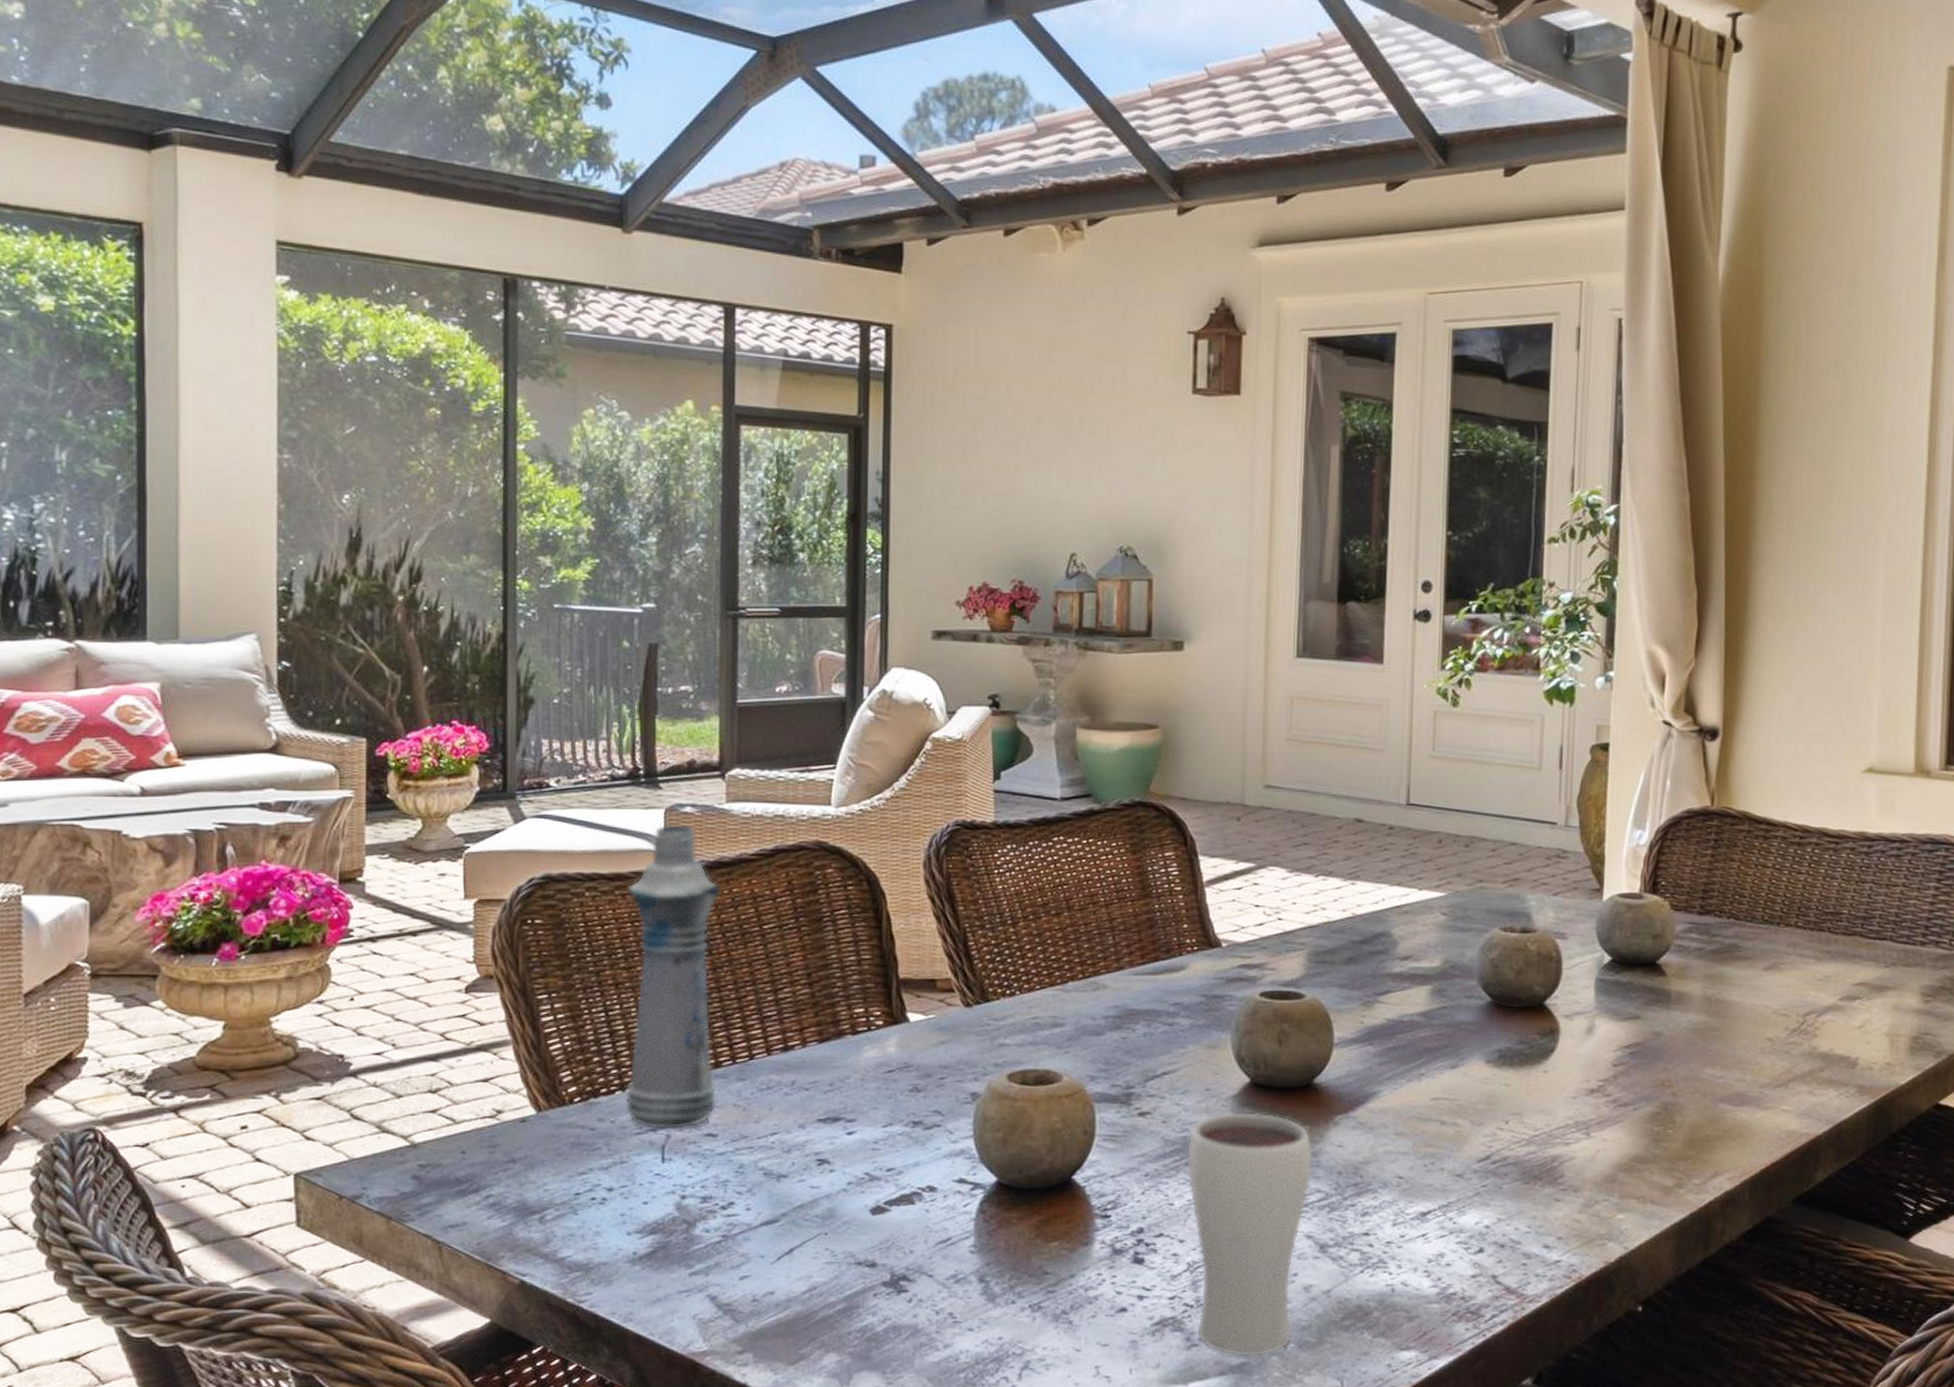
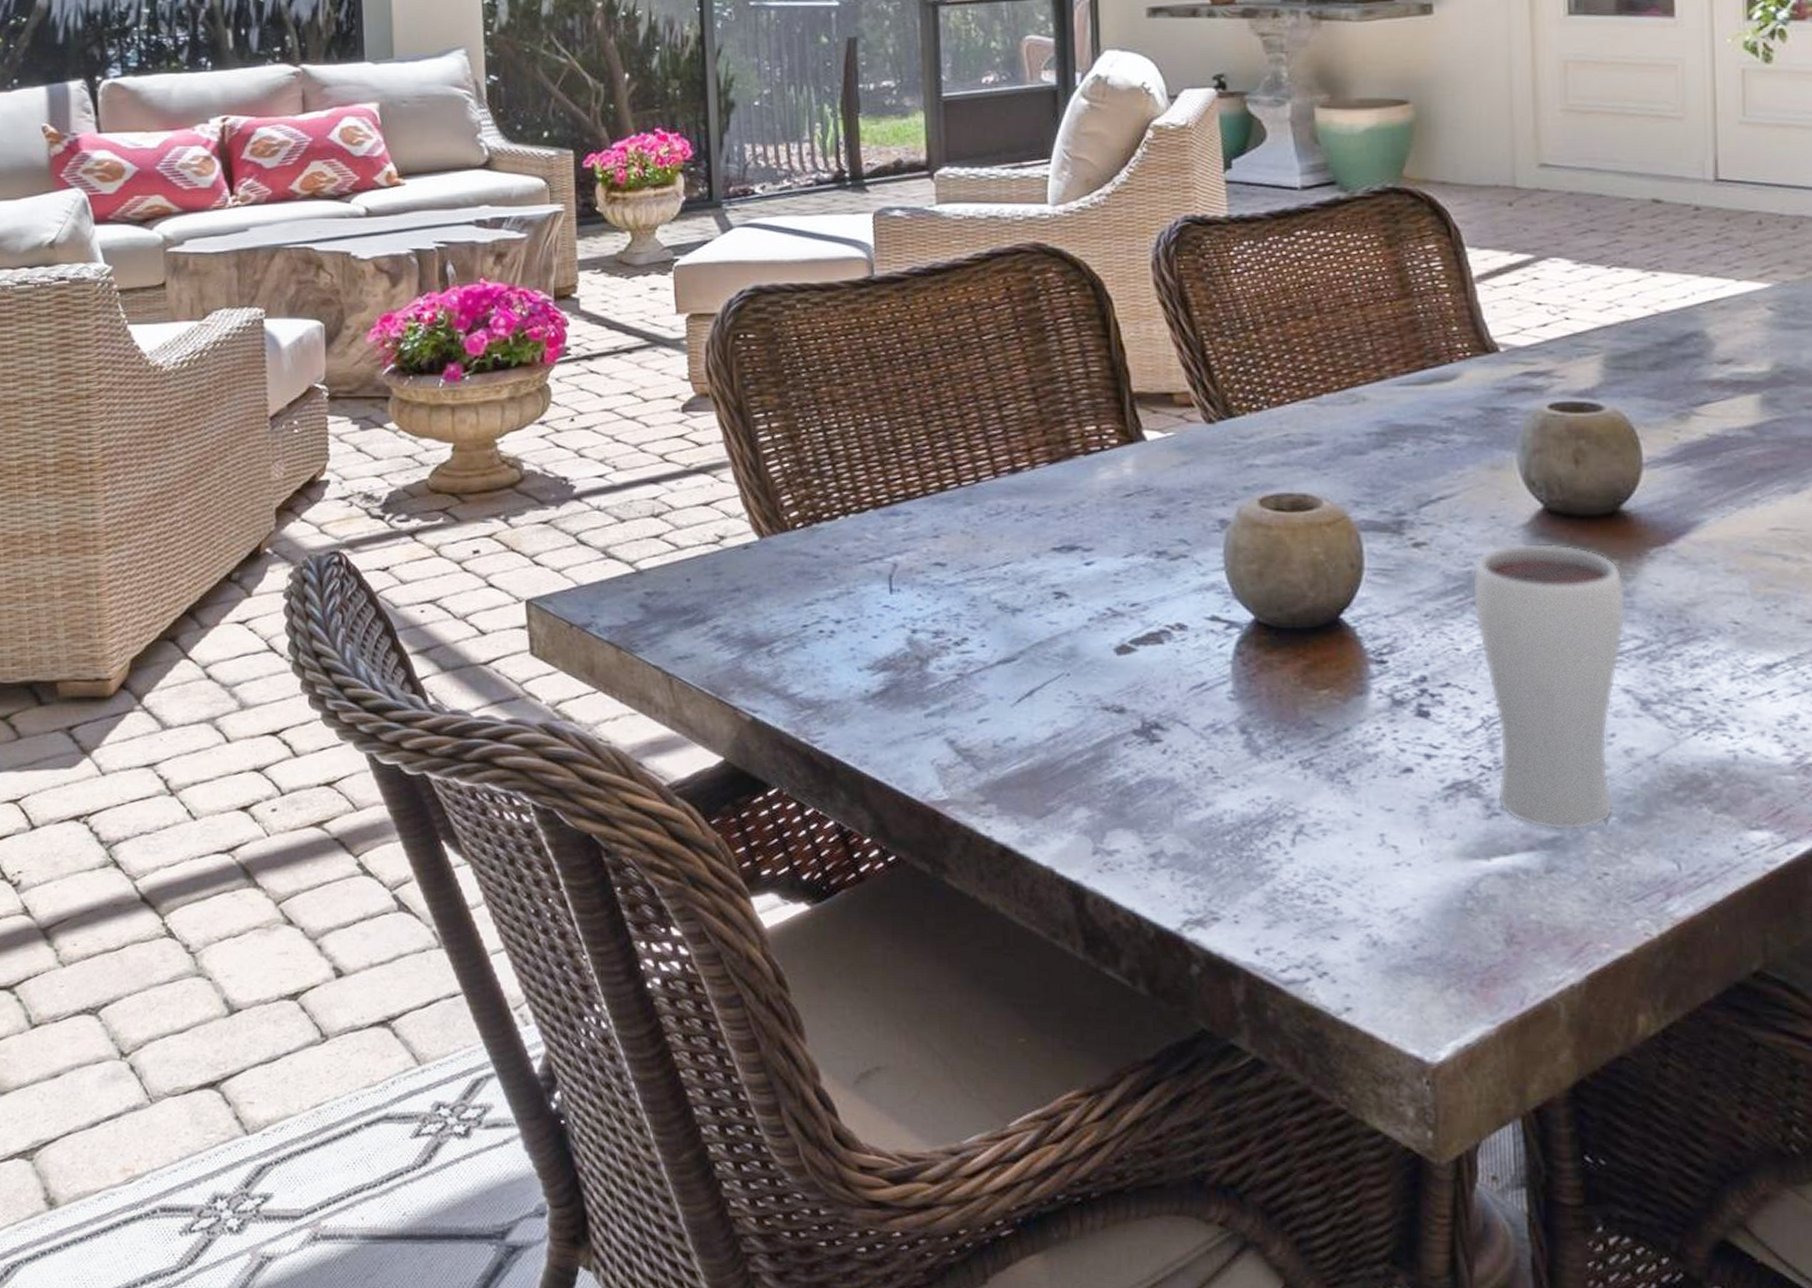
bottle: present [625,824,721,1130] -> none [839,229,944,558]

